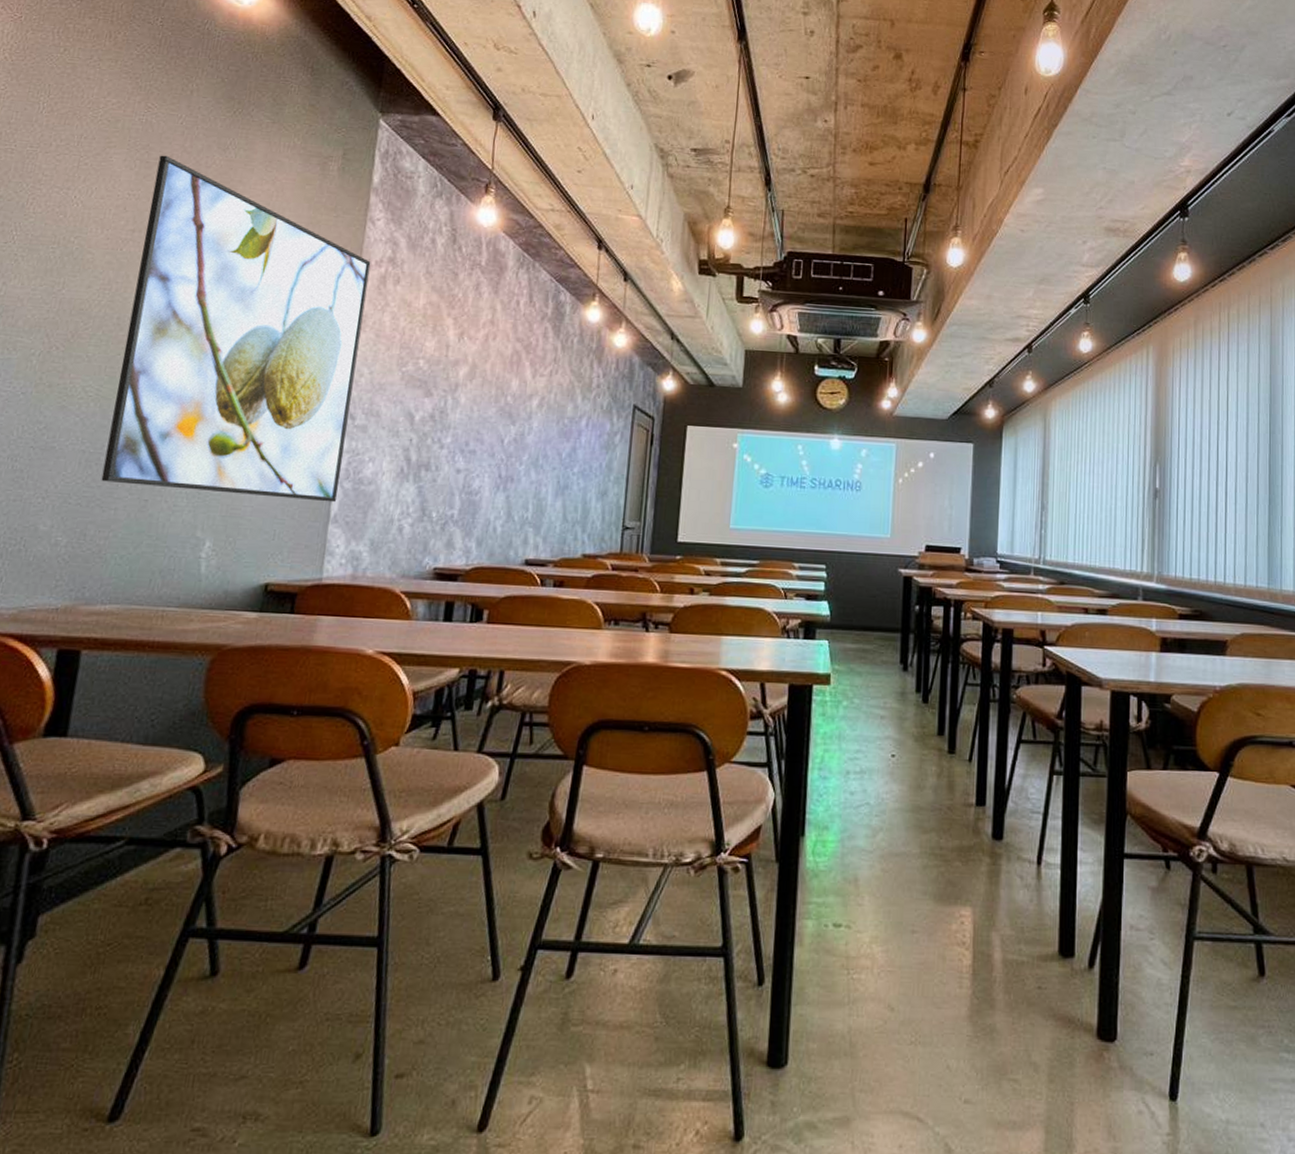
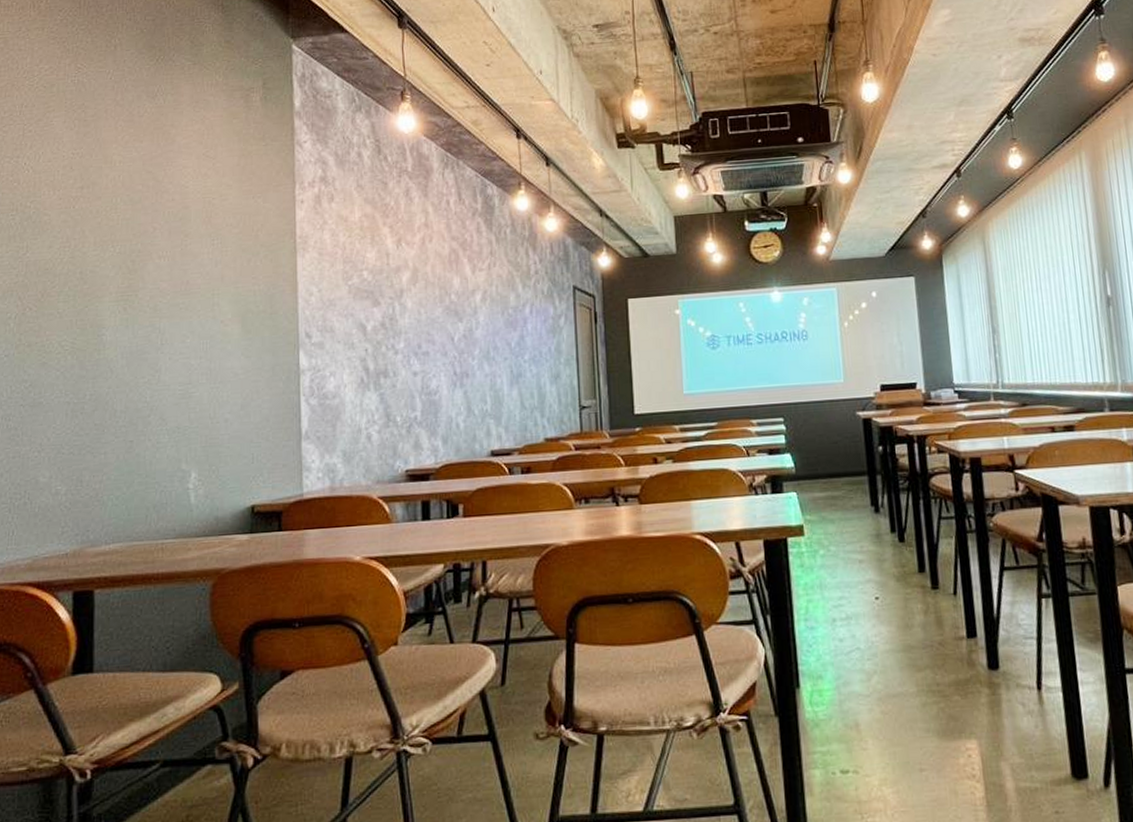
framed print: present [101,155,371,503] -> none [88,111,305,429]

